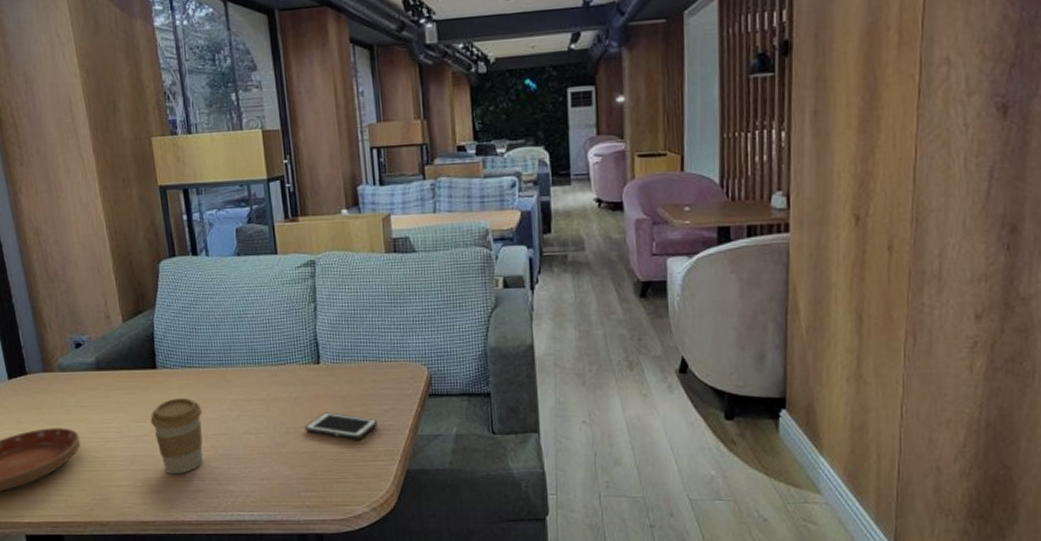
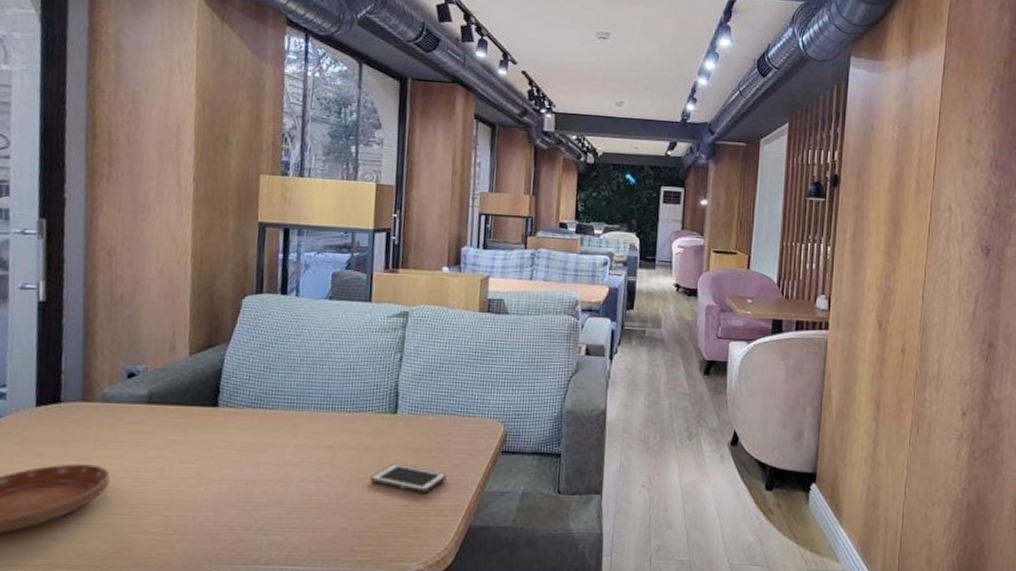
coffee cup: present [150,398,203,475] -> none [199,439,261,523]

